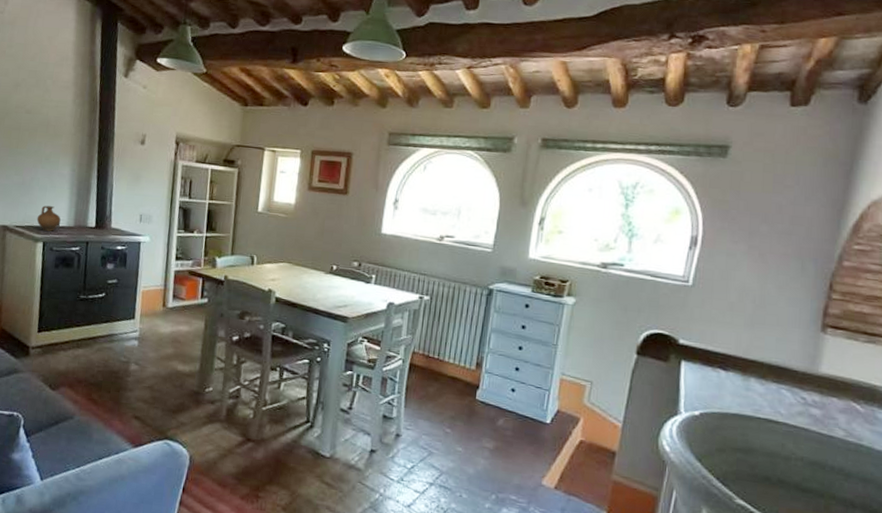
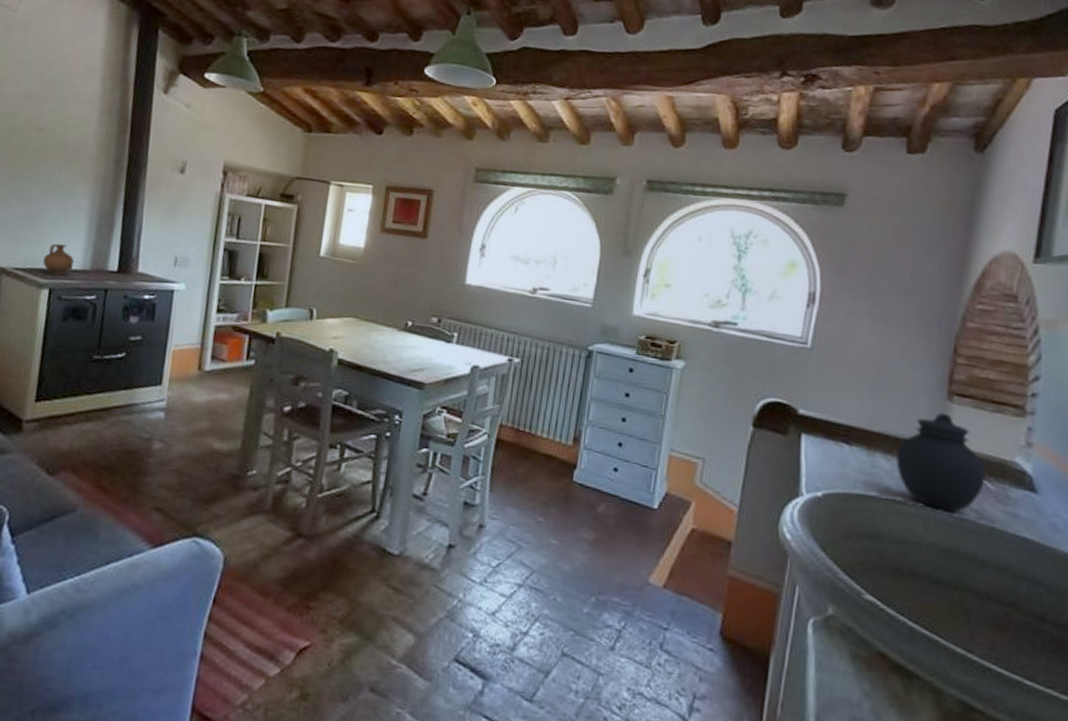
jar: none [769,342,857,431] -> present [896,412,987,513]

